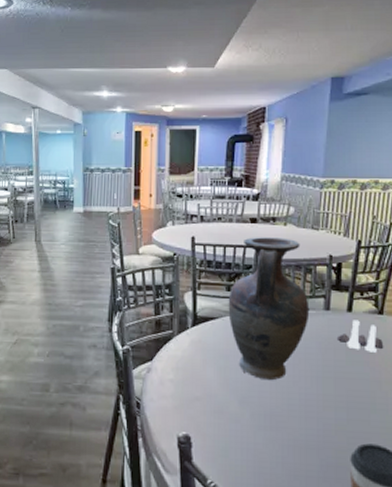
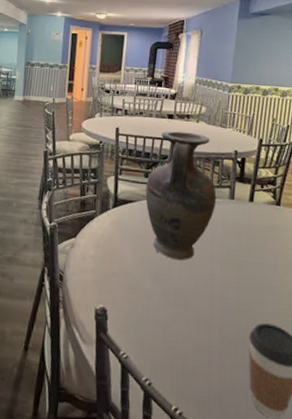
salt and pepper shaker set: present [336,320,383,353] -> none [239,209,279,240]

